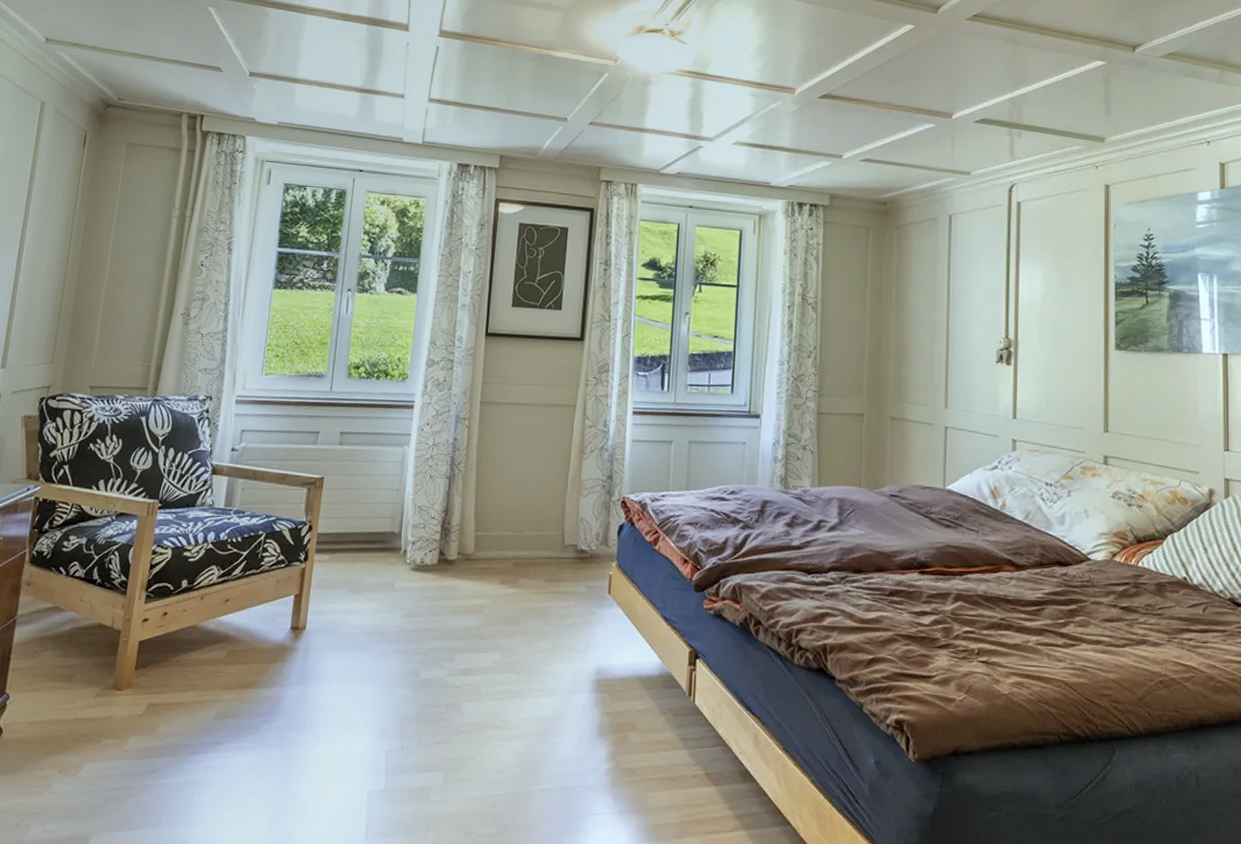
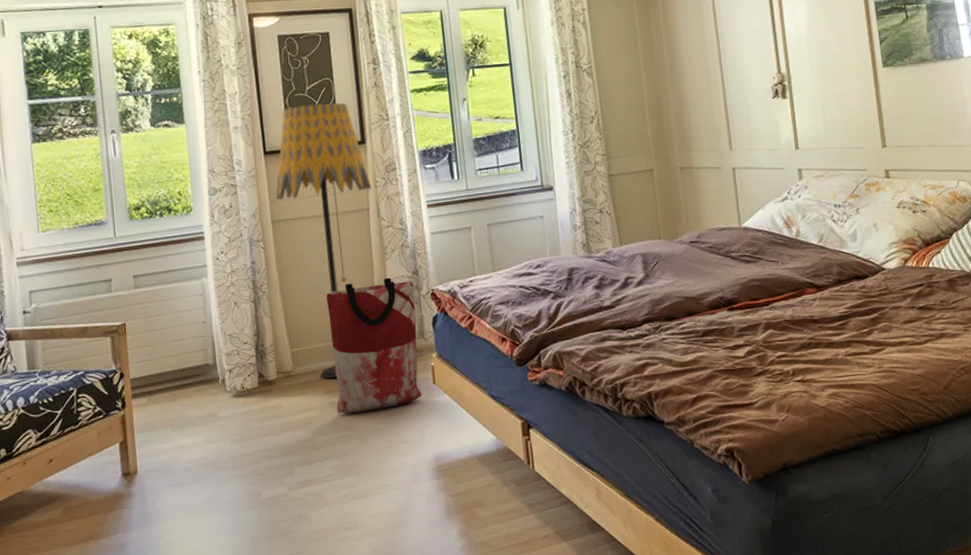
floor lamp: none [489,294,583,570] -> present [276,102,372,379]
bag: none [509,476,606,610] -> present [326,277,422,414]

